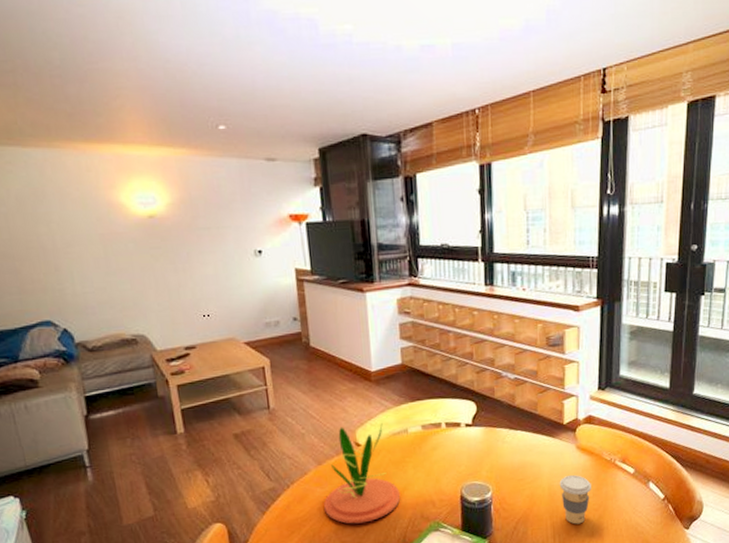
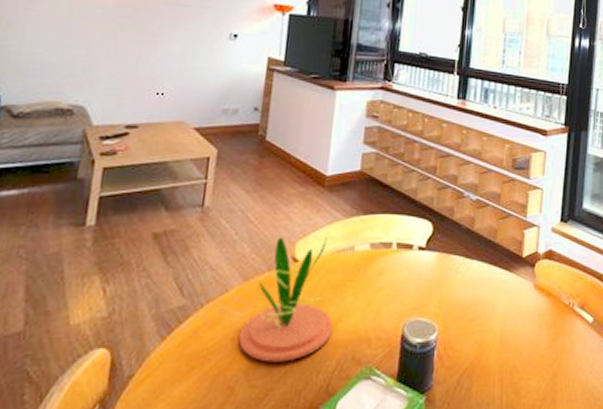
coffee cup: present [559,475,591,525] -> none [512,320,547,383]

